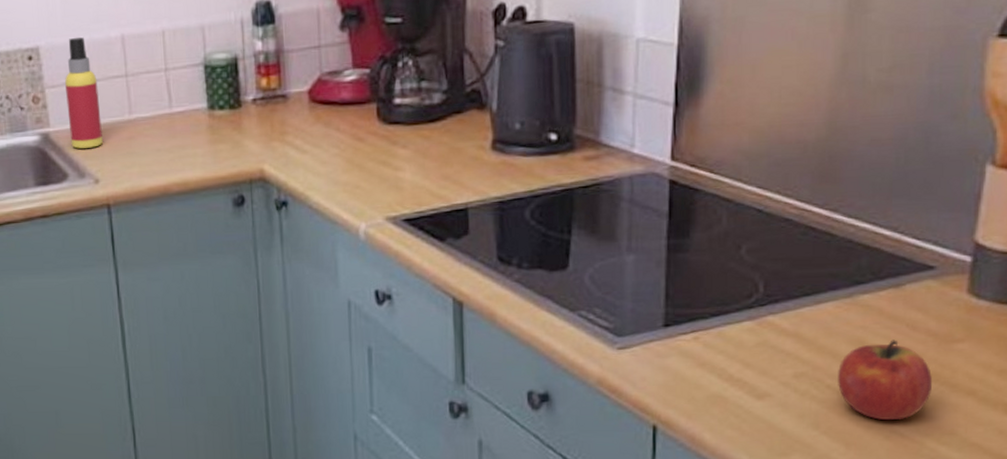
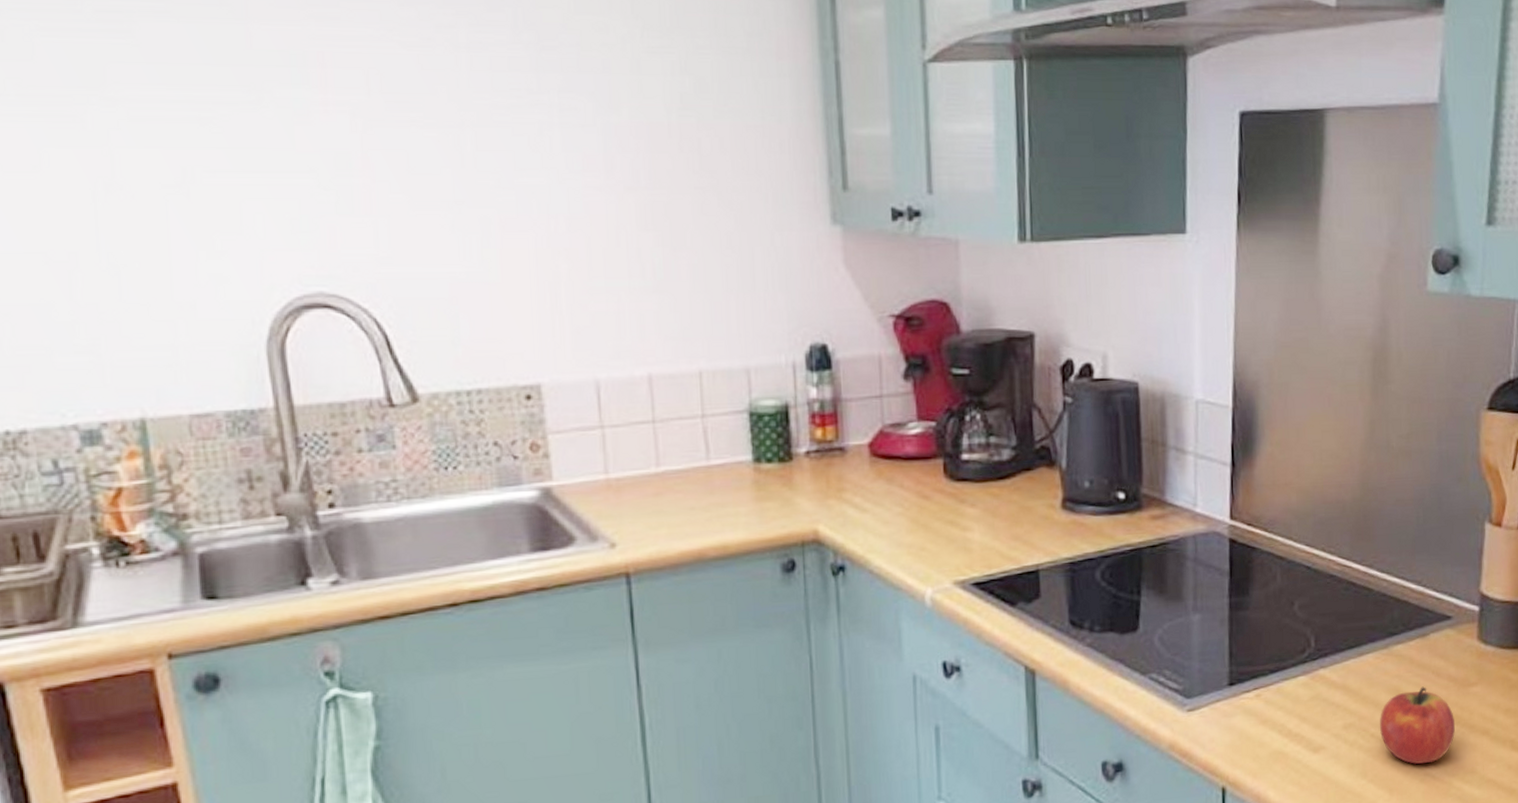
spray bottle: present [65,37,103,149] -> none [574,374,622,507]

